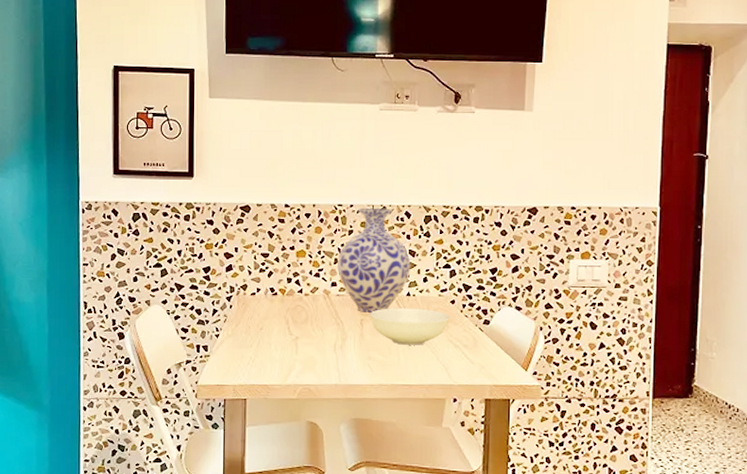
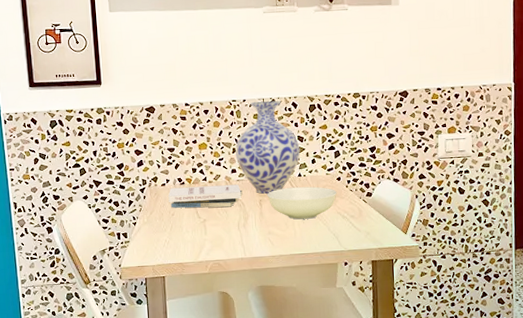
books: none [258,298,342,325] -> present [168,184,243,208]

